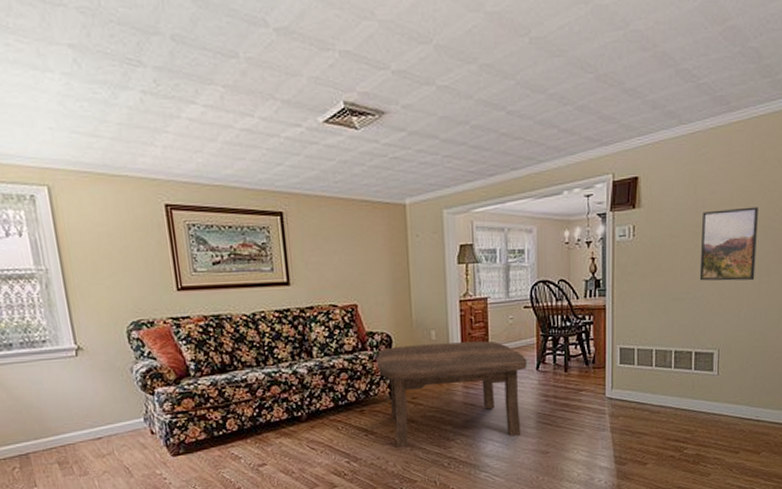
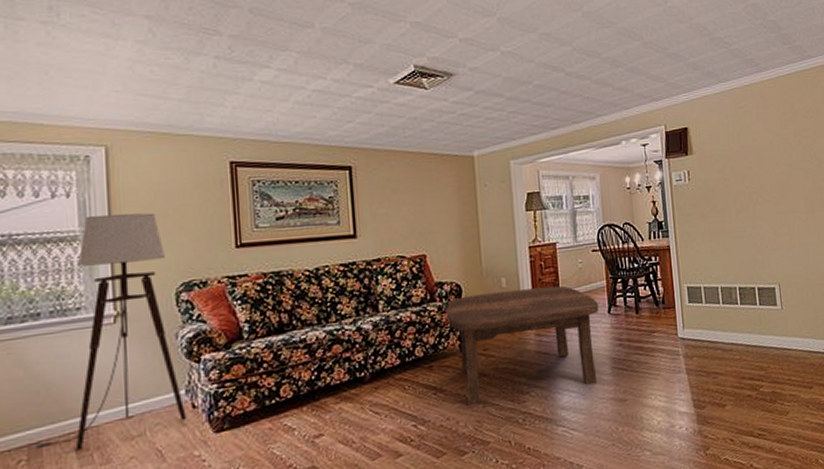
floor lamp: none [24,254,147,463] -> present [35,213,187,451]
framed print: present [699,207,758,281] -> none [748,151,802,220]

